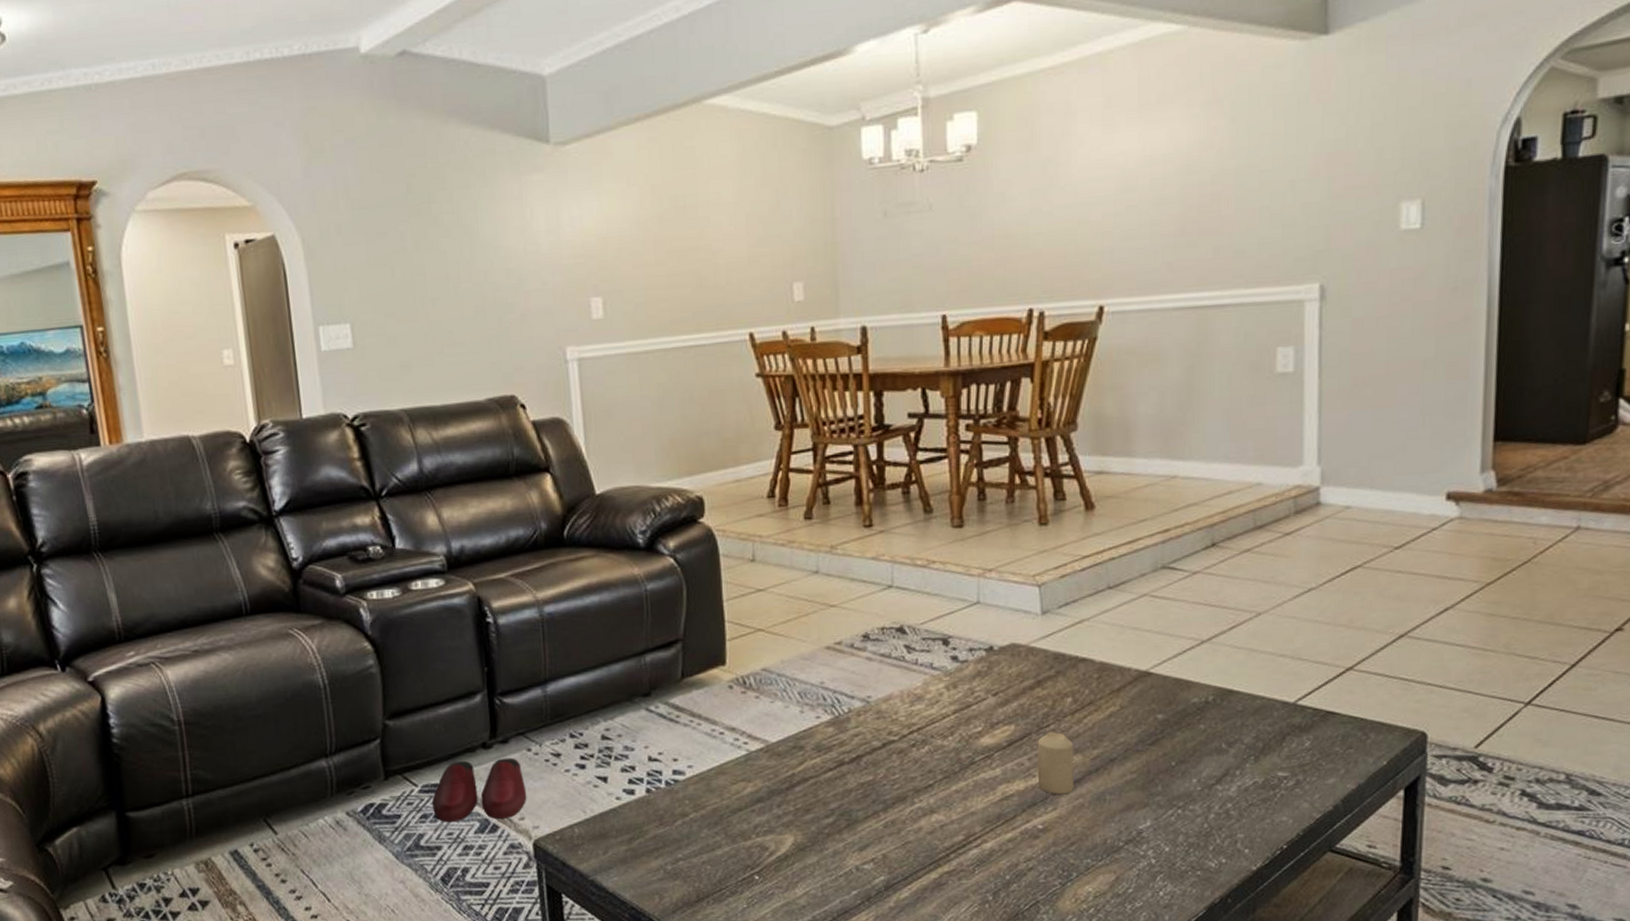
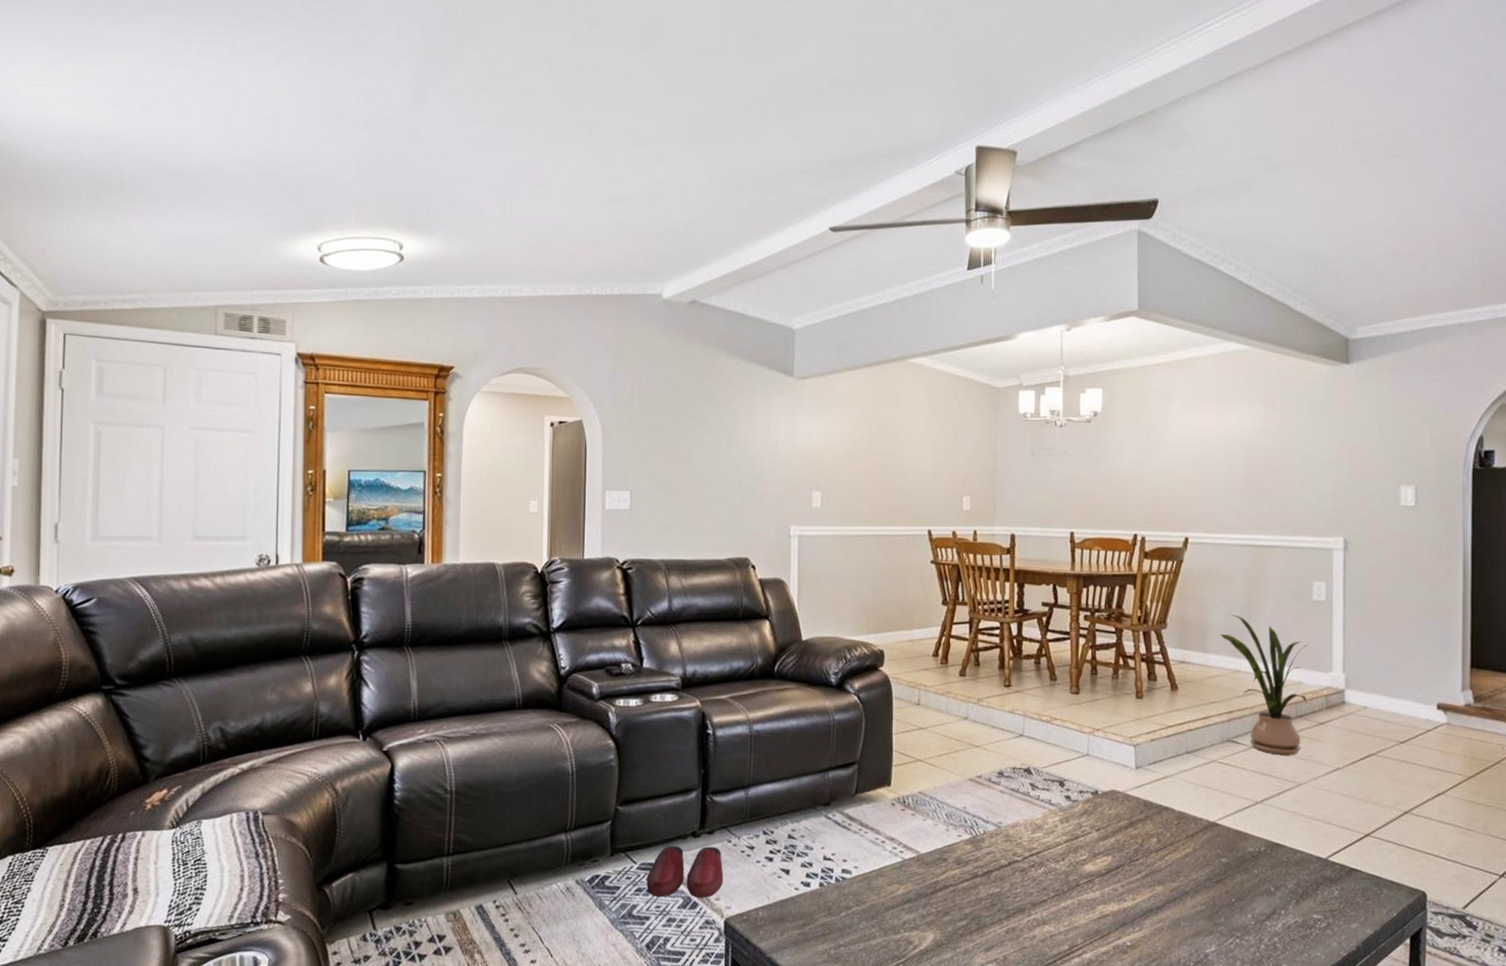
candle: present [1037,731,1073,795] -> none [1128,864,1157,918]
house plant: none [1149,403,1270,579] -> present [1220,614,1308,755]

